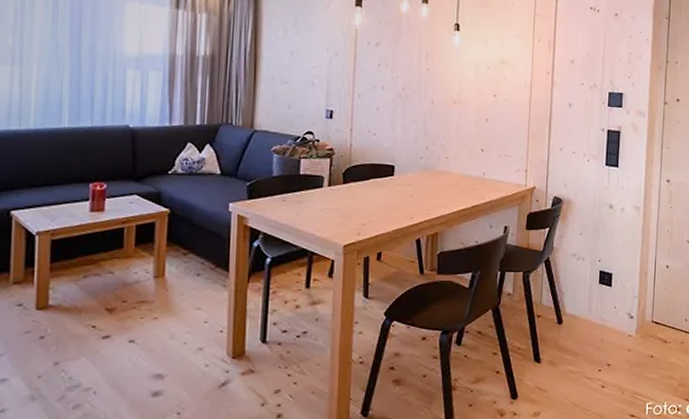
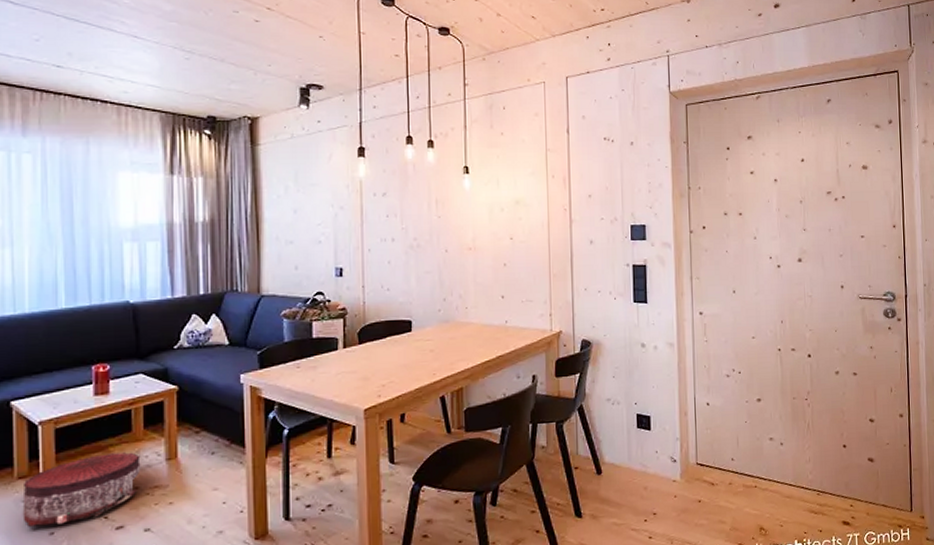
pouf: none [15,266,130,329] -> present [22,451,141,527]

